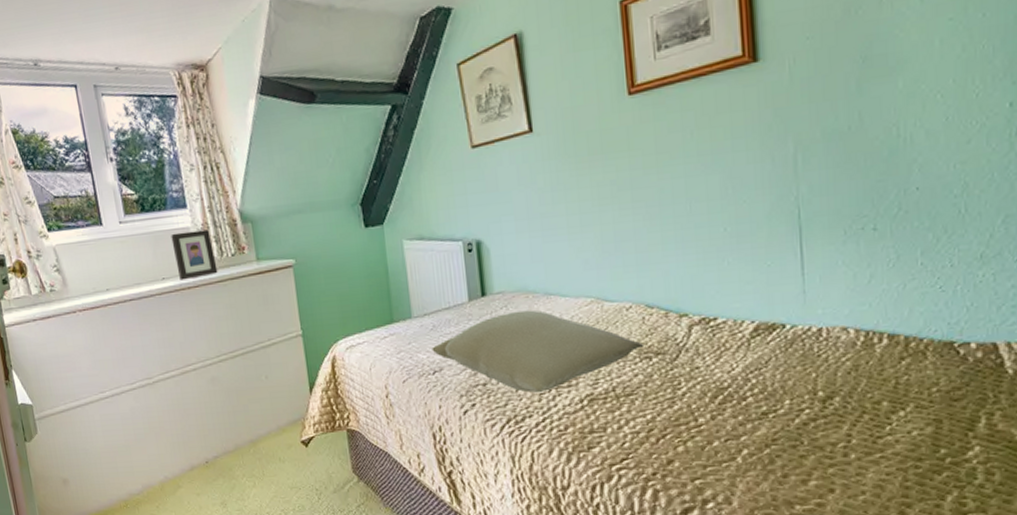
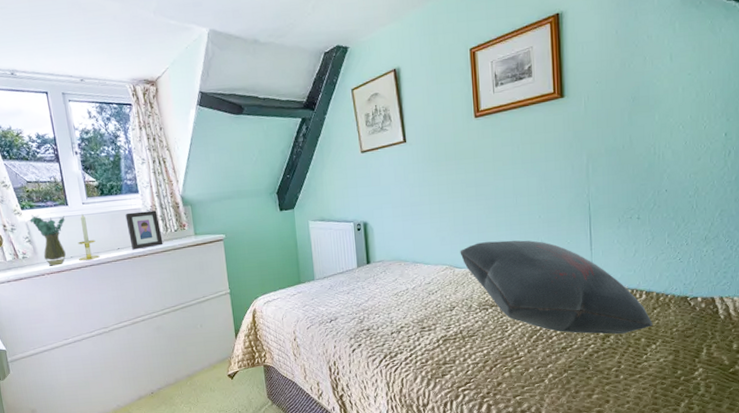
vase: none [58,237,102,301] -> present [30,214,67,266]
candle: none [114,235,140,295] -> present [78,213,99,261]
pillow: present [431,310,643,393] -> none [329,274,482,336]
cushion: none [610,262,900,395] -> present [460,240,653,334]

